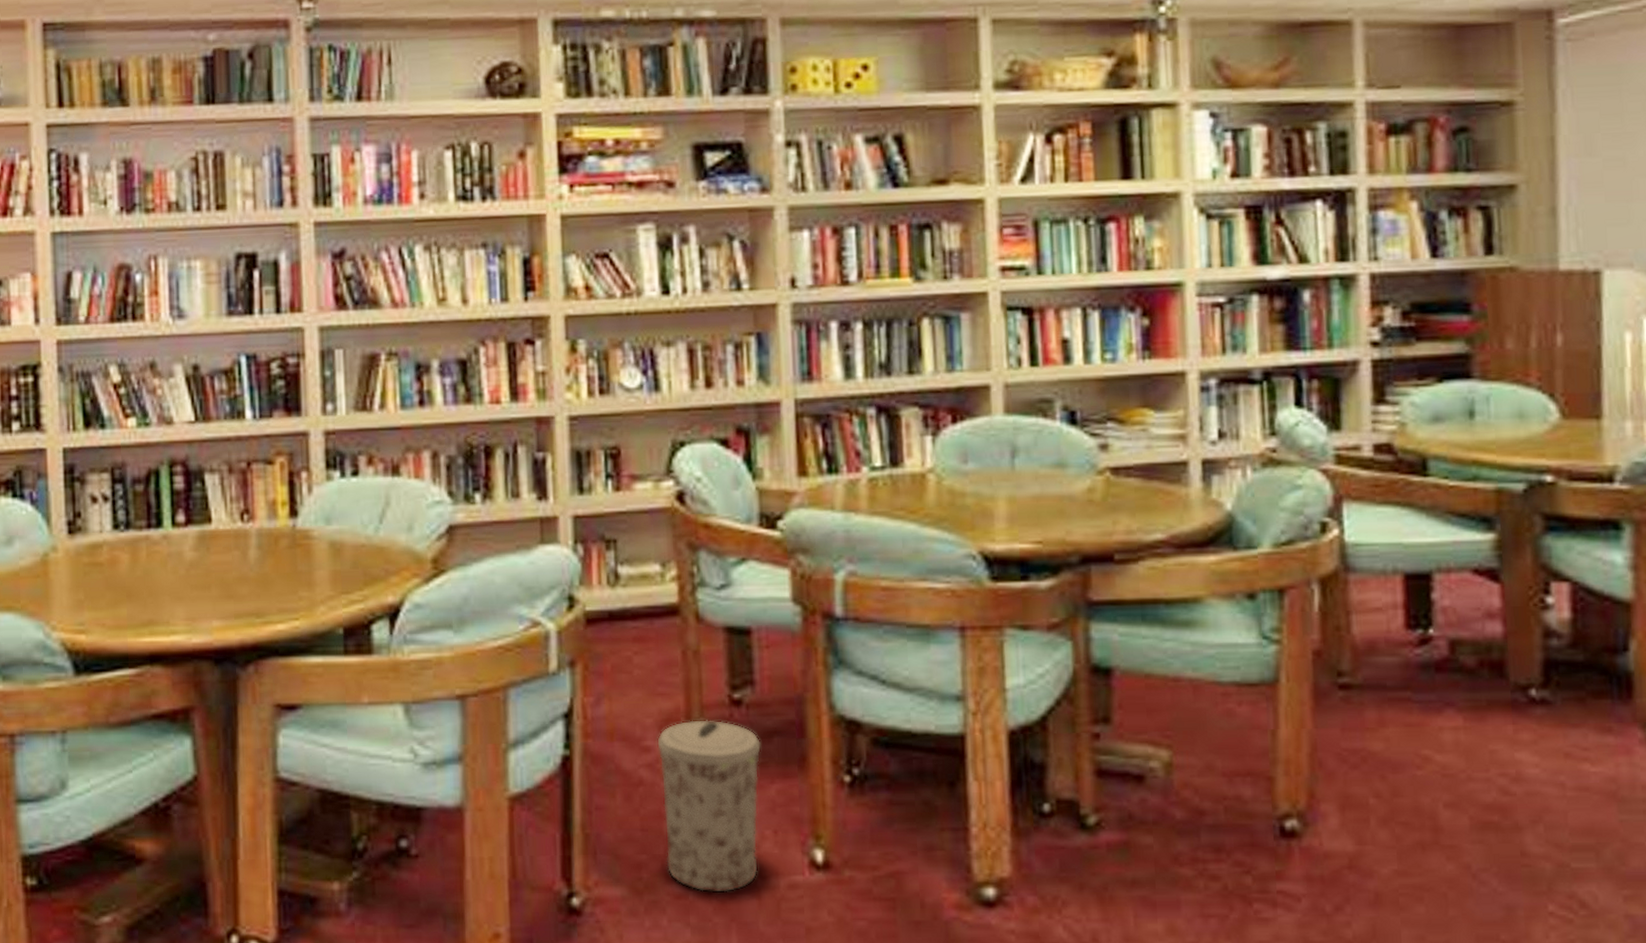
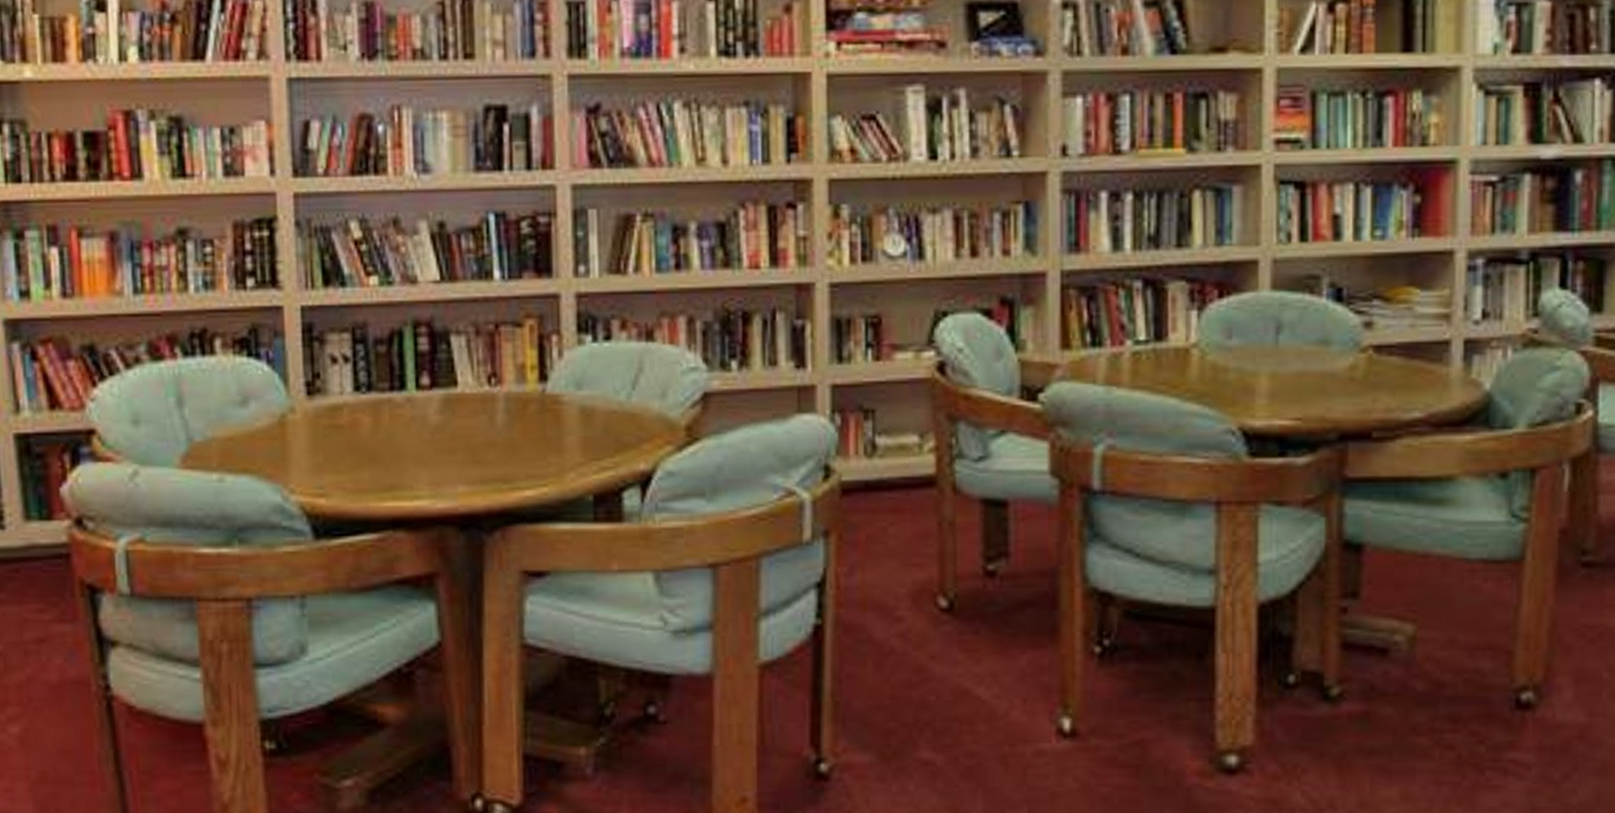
trash can: present [657,720,762,893] -> none [910,591,1014,759]

